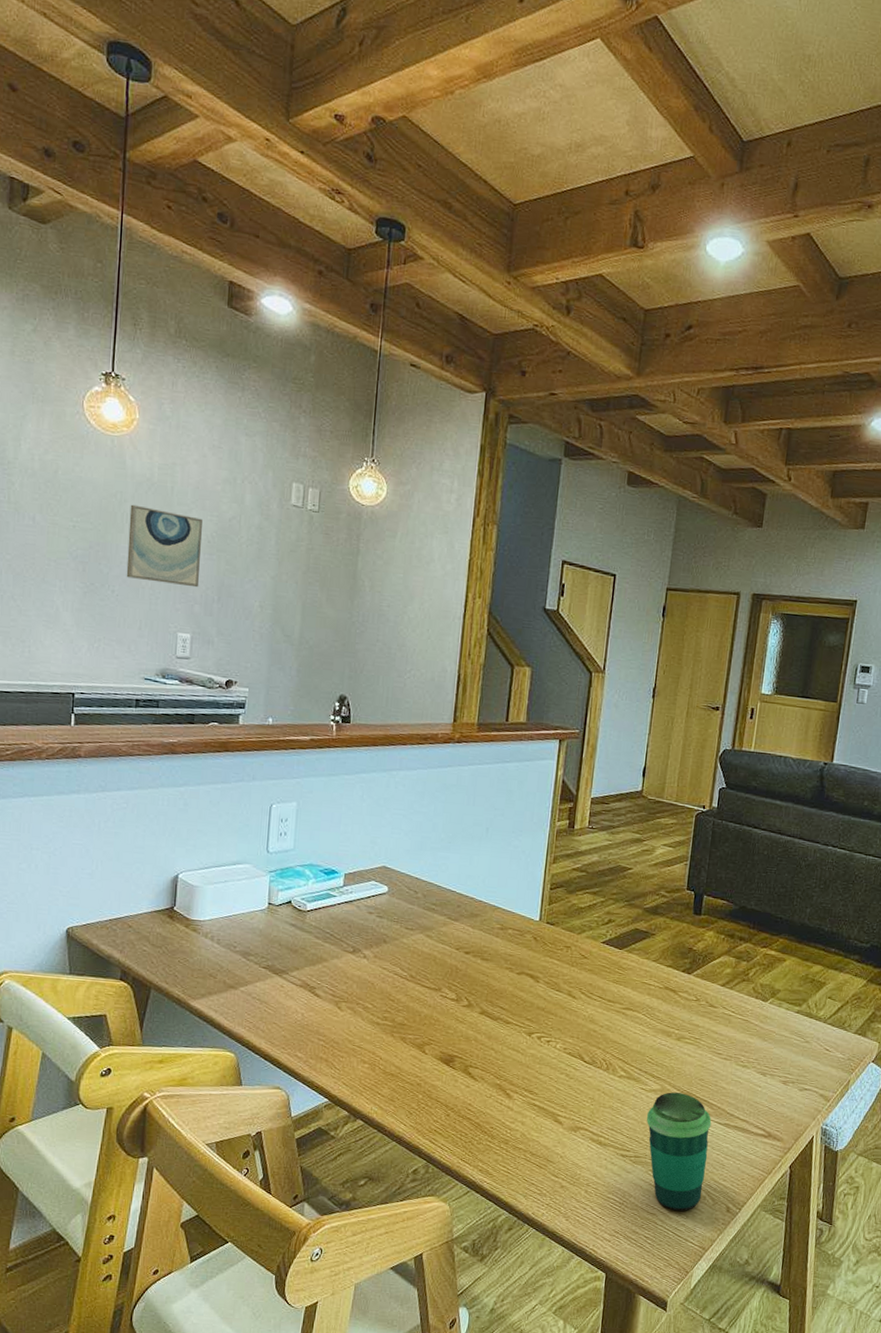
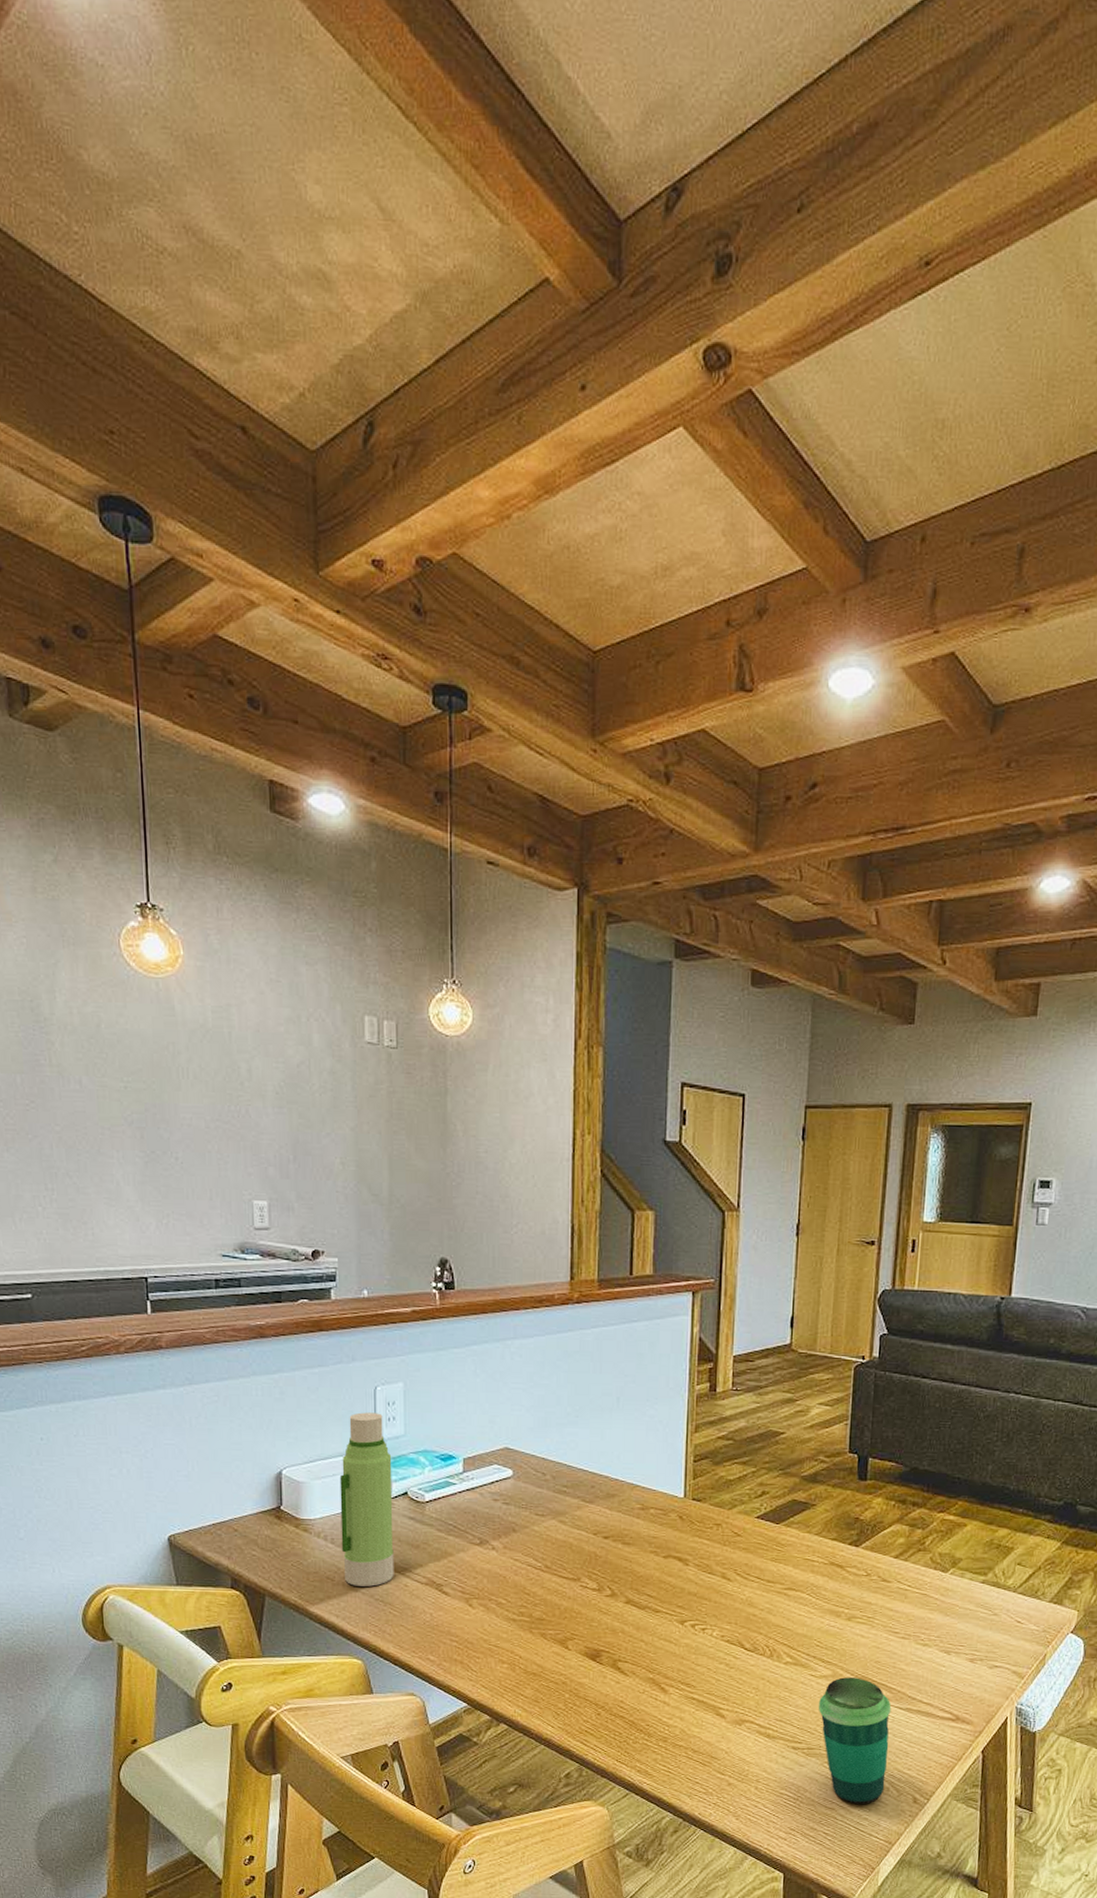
wall art: present [126,504,202,588] -> none [185,1056,271,1147]
water bottle: none [226,826,280,986] -> present [339,1412,394,1587]

